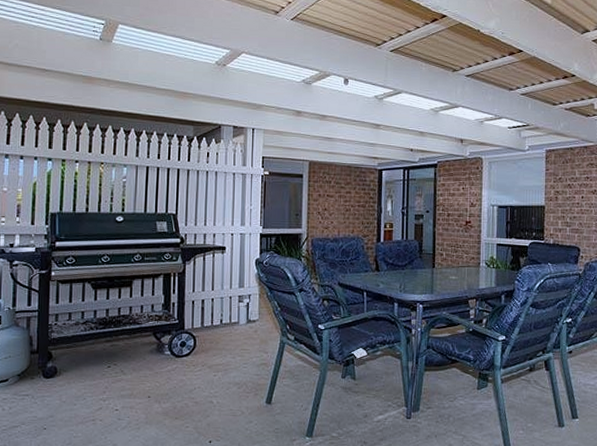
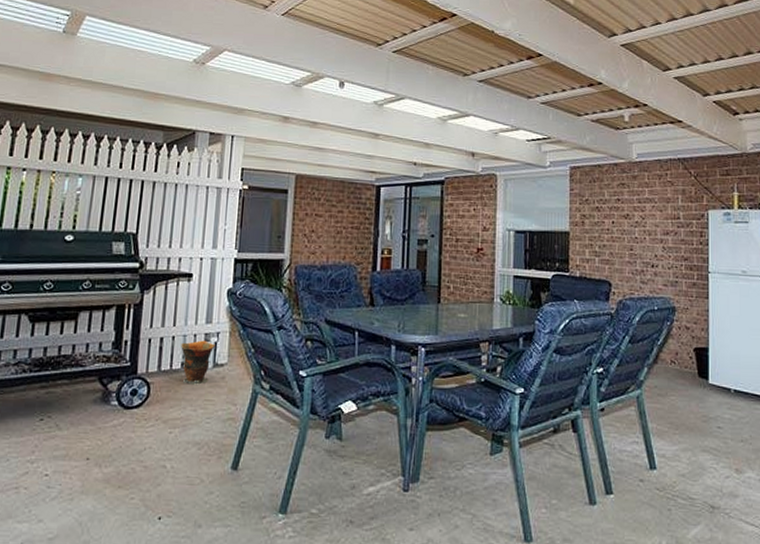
bucket: none [219,301,248,337] -> present [181,340,215,385]

